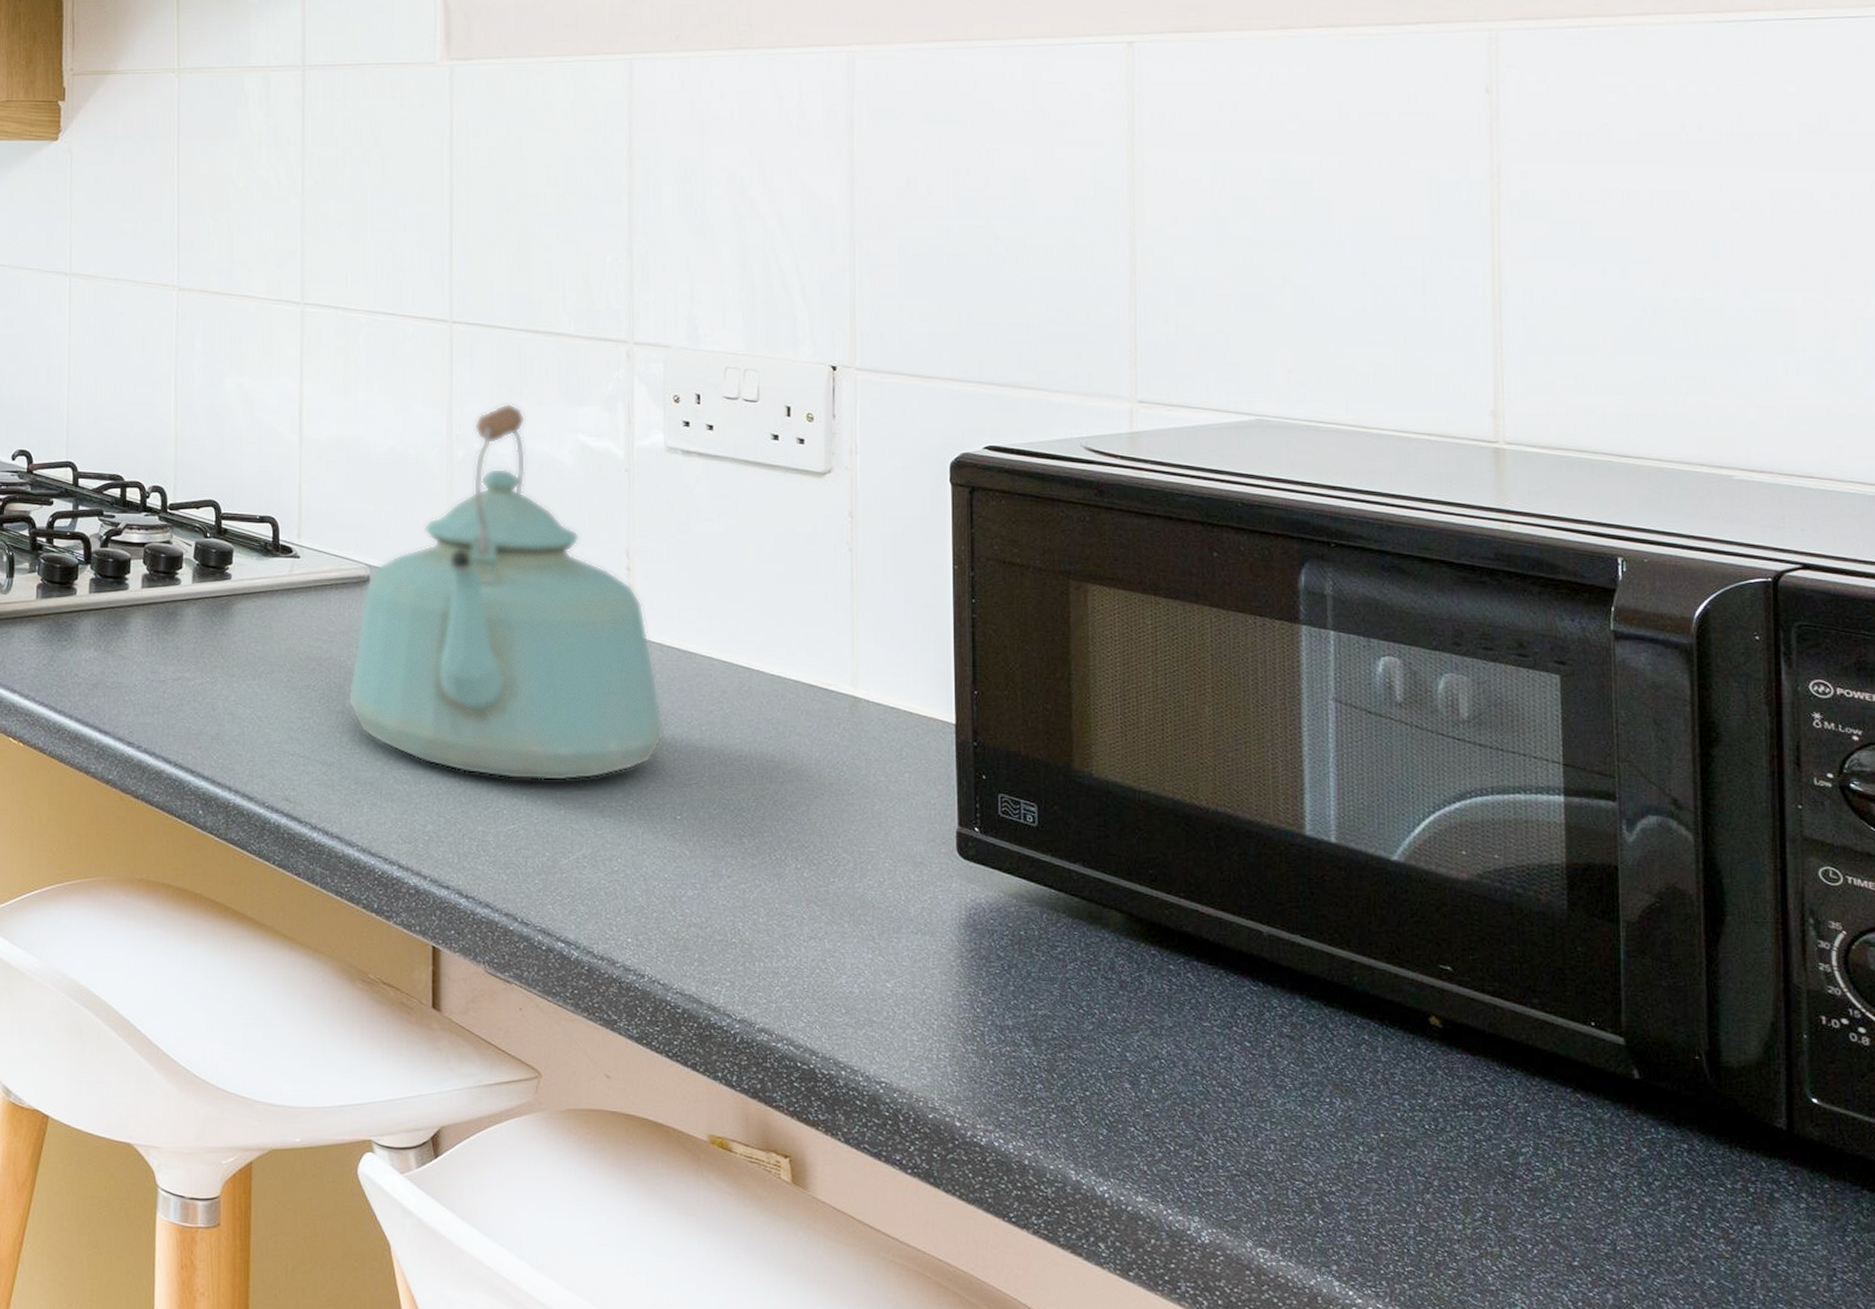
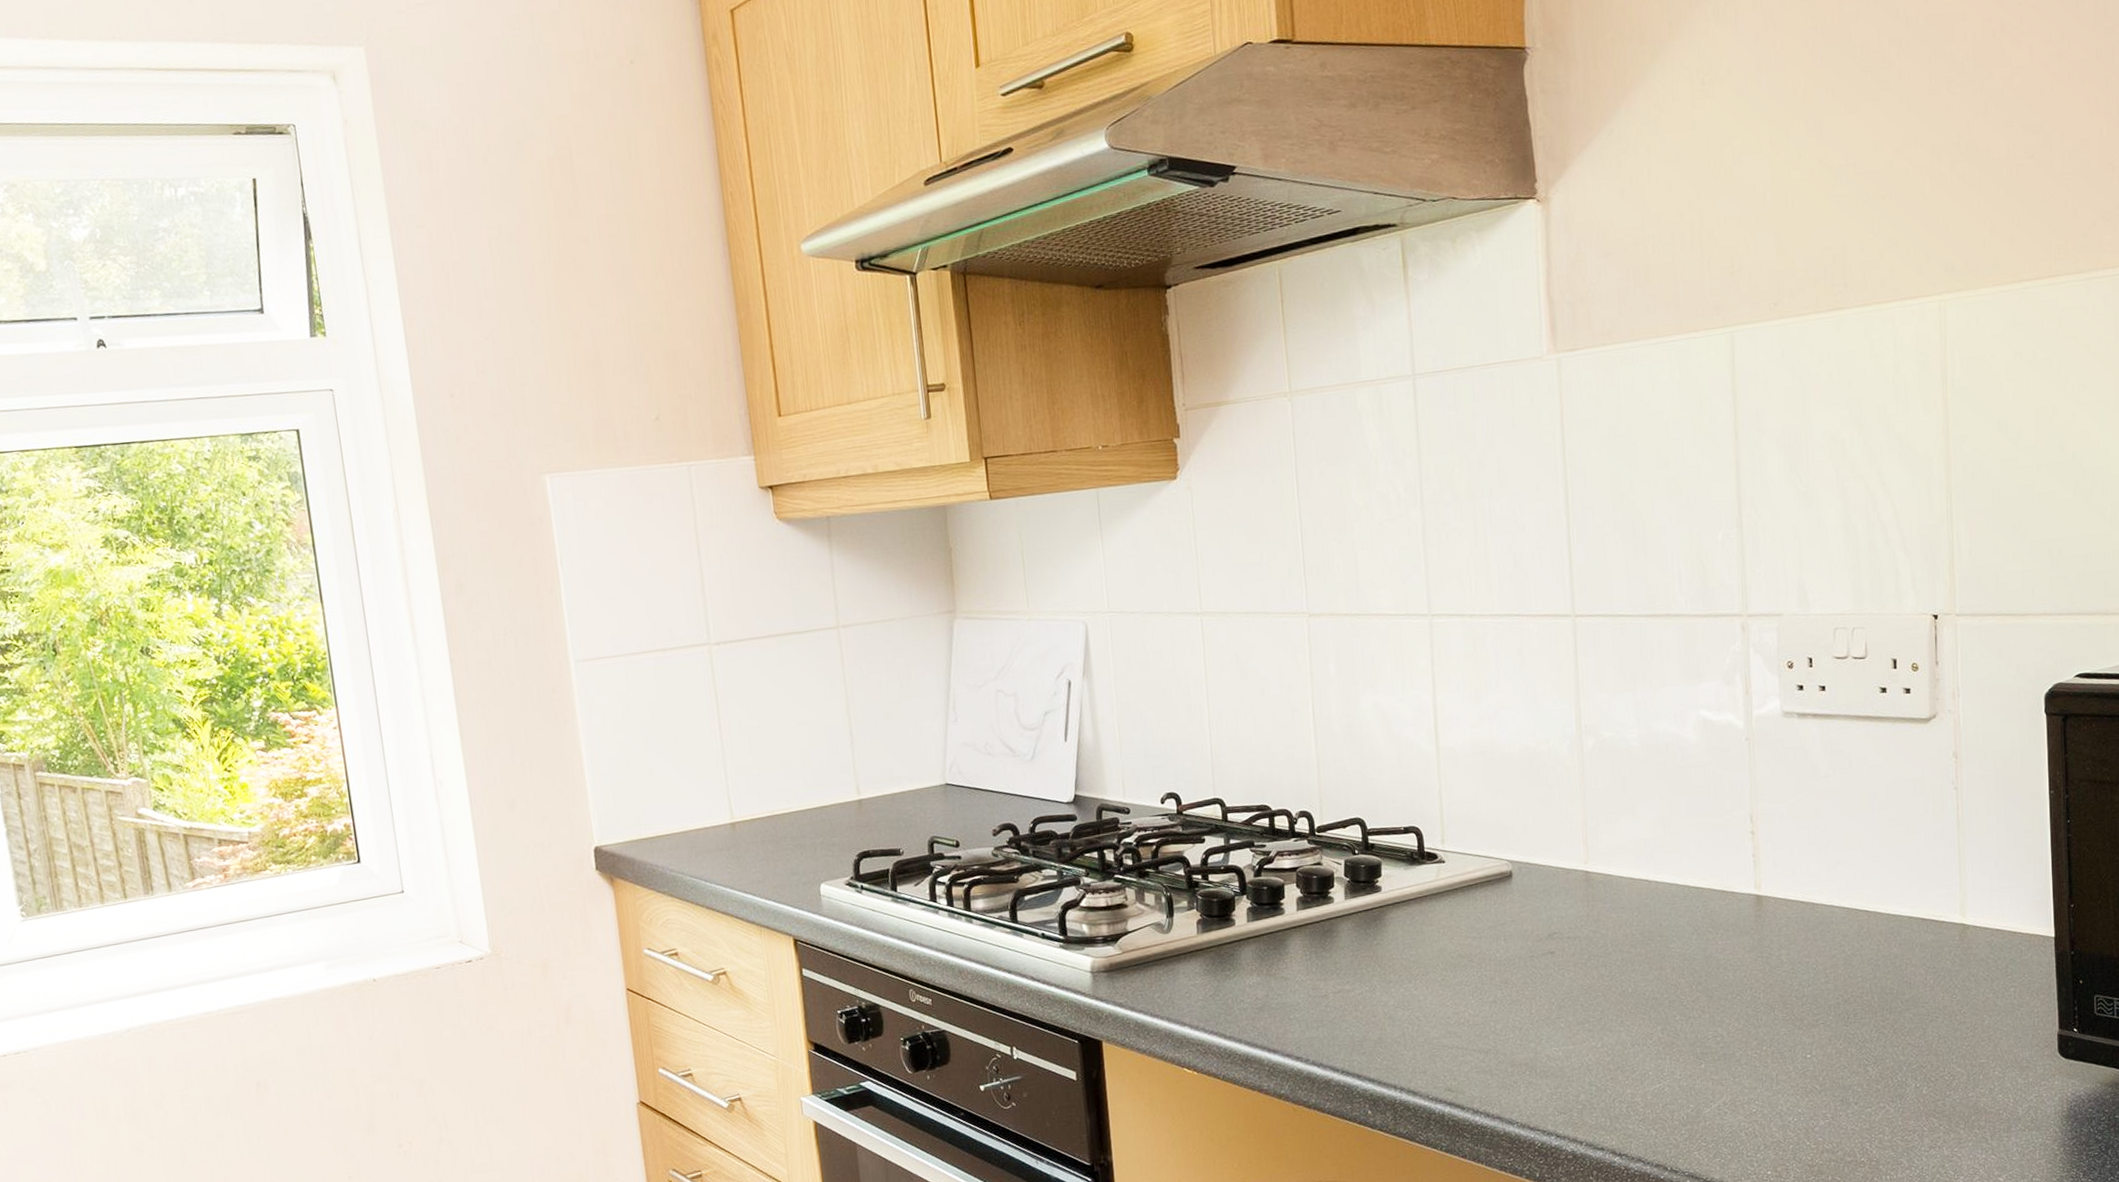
kettle: present [347,403,666,781] -> none [1498,688,1794,1043]

